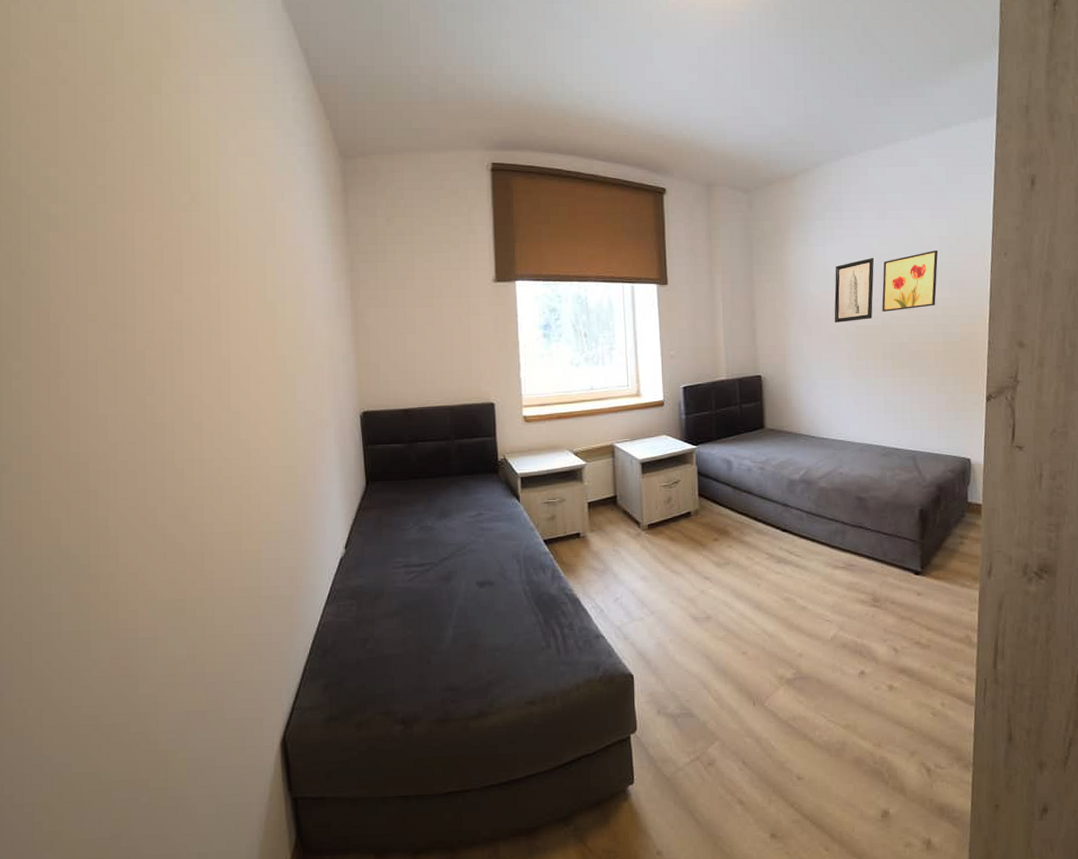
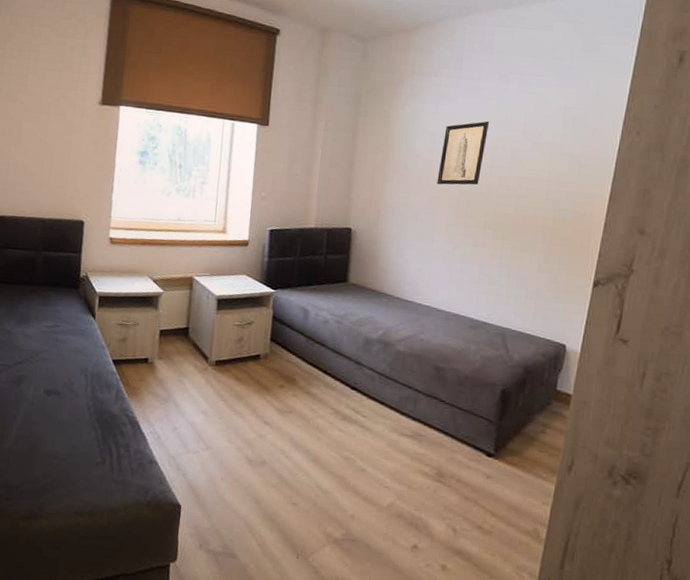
wall art: present [882,250,938,312] -> none [490,121,562,180]

